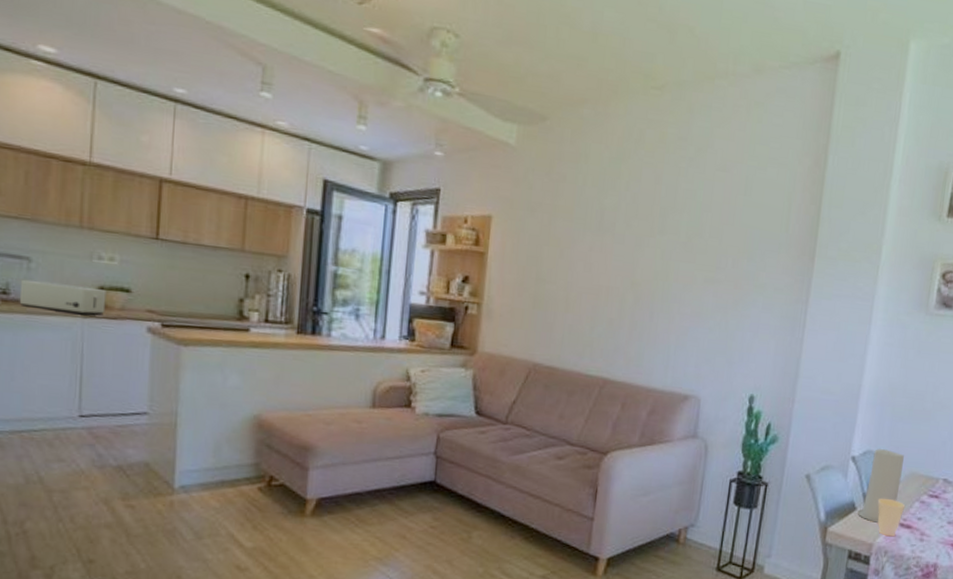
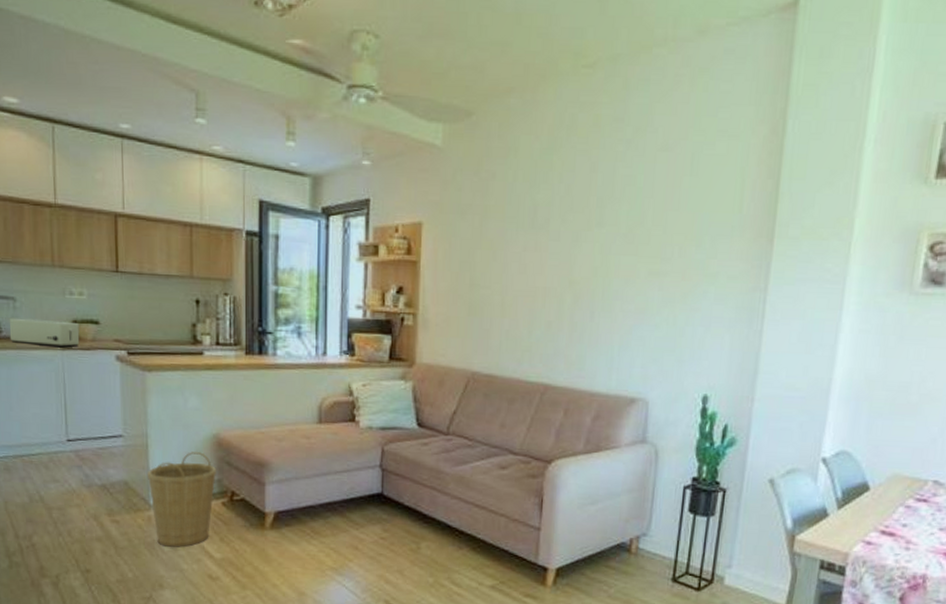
basket: none [172,433,254,536] -> present [147,452,216,548]
candle: present [857,449,904,523] -> none [829,449,885,530]
cup: present [877,498,906,537] -> none [853,503,887,546]

